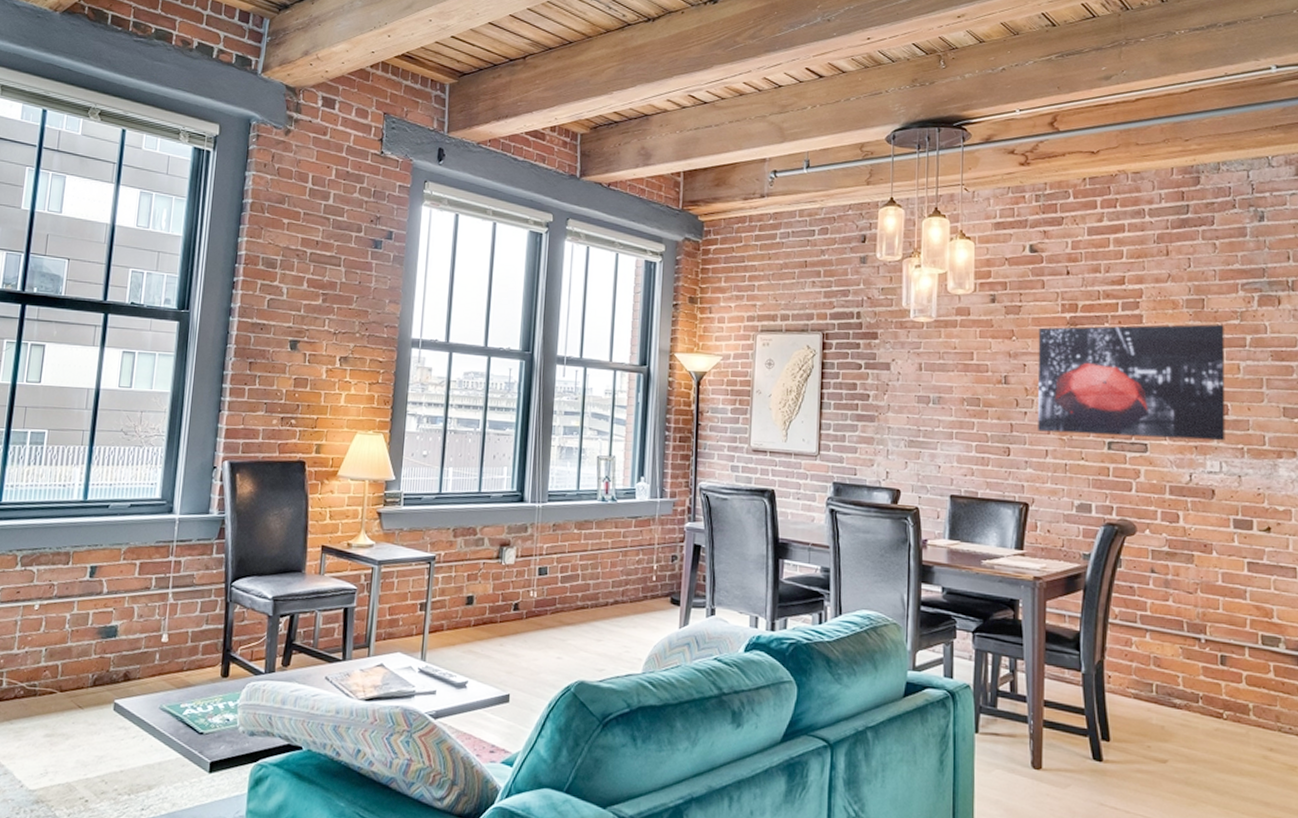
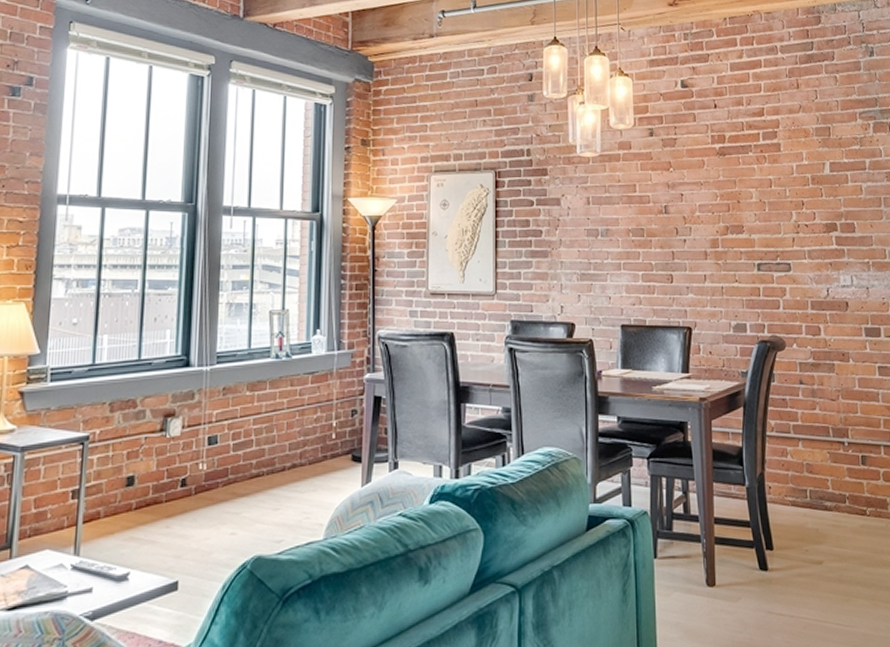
wall art: present [1037,324,1225,441] -> none [692,149,854,258]

